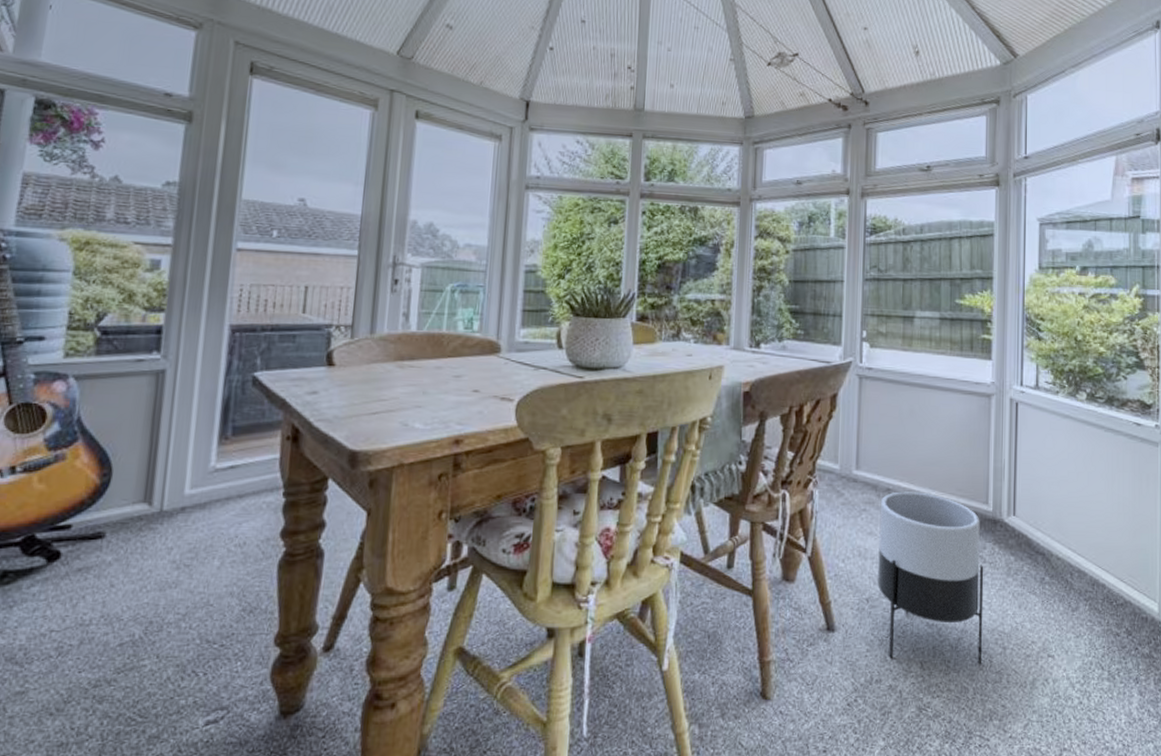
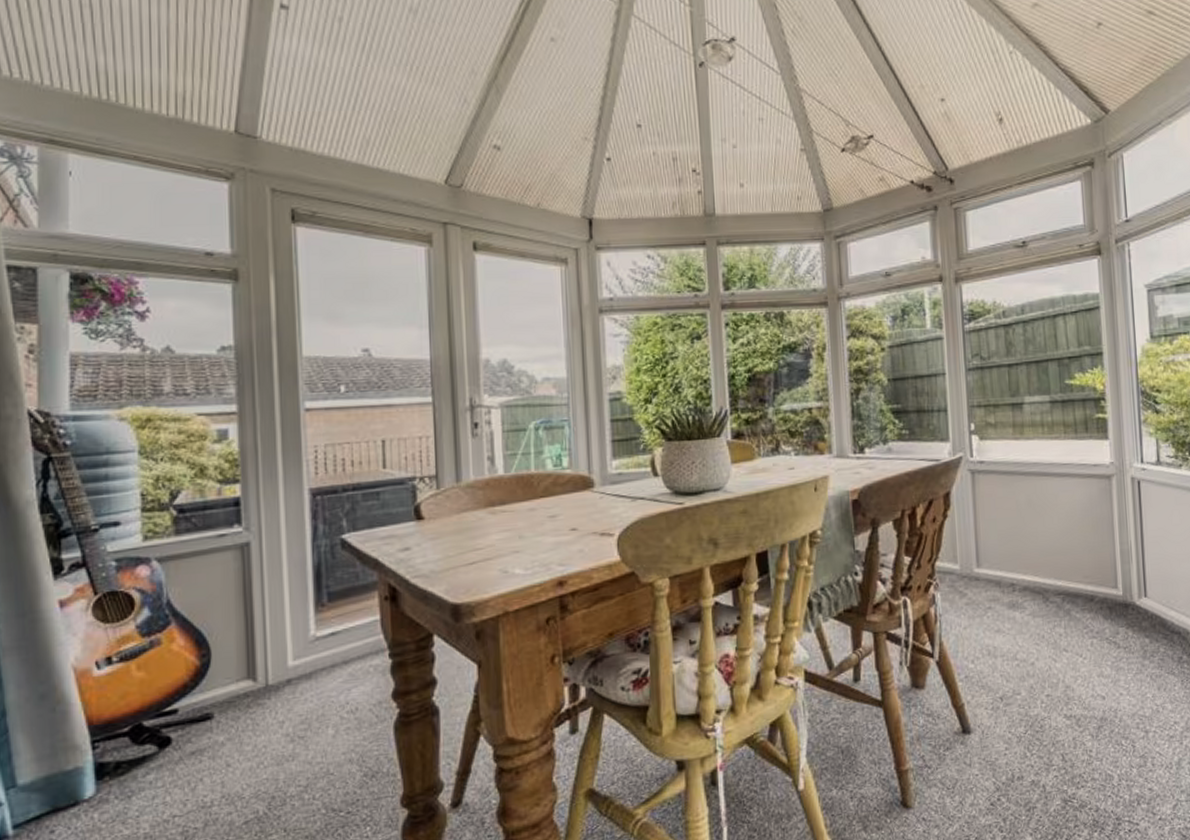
planter: present [878,491,984,664] -> none [1005,583,1125,754]

